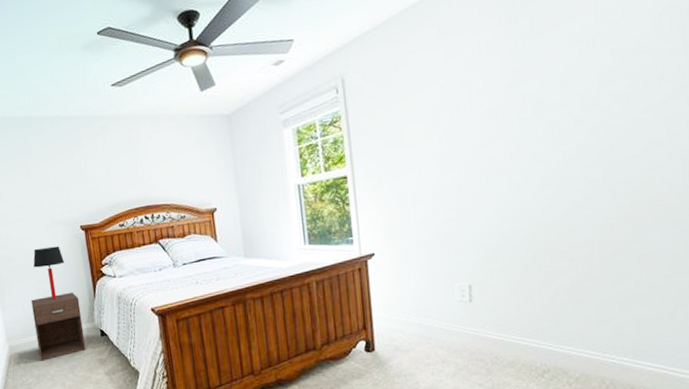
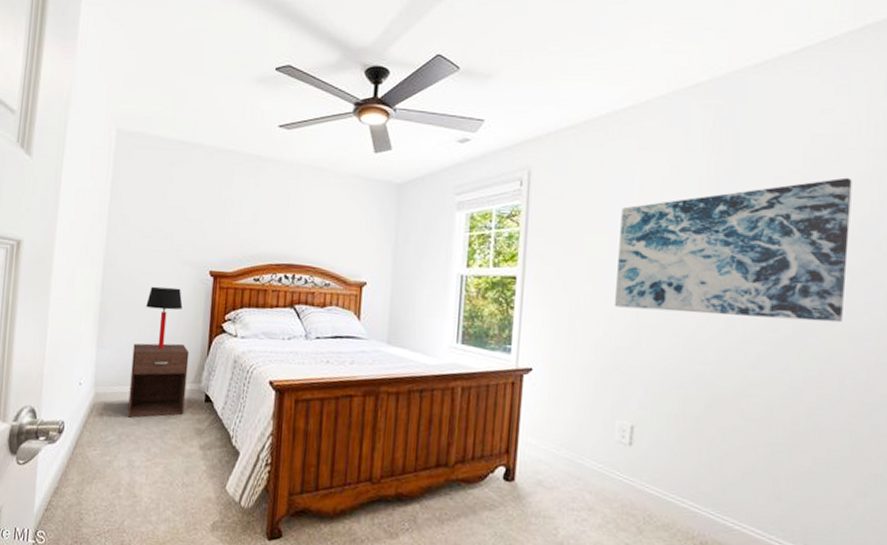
wall art: none [432,21,648,185] -> present [615,177,852,323]

